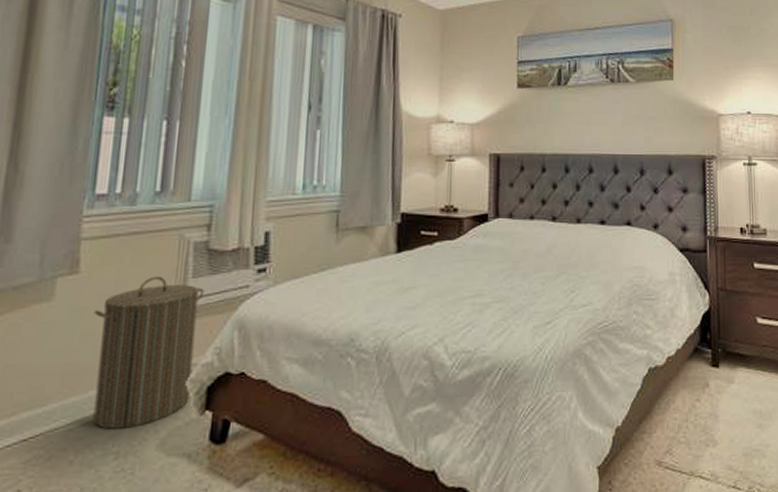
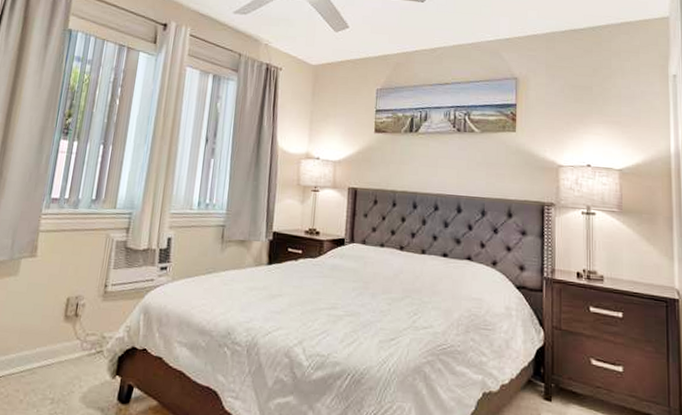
laundry hamper: present [93,276,204,429] -> none [38,264,121,381]

